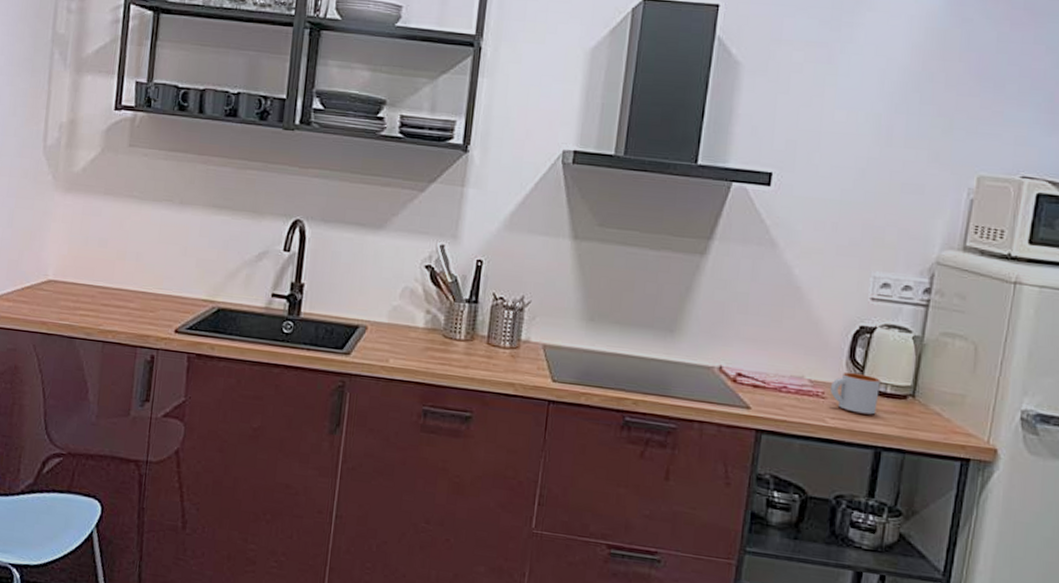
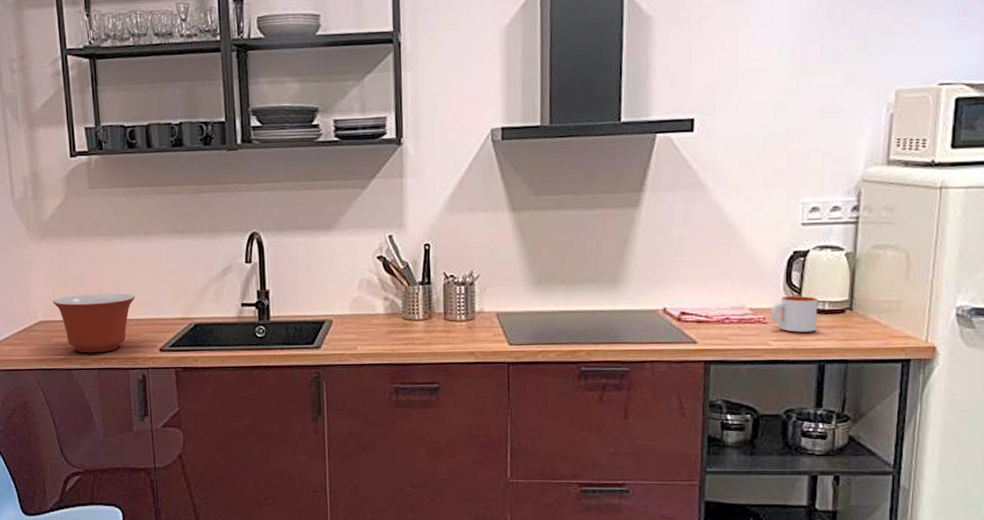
mixing bowl: none [67,257,159,325] -> present [53,293,136,353]

